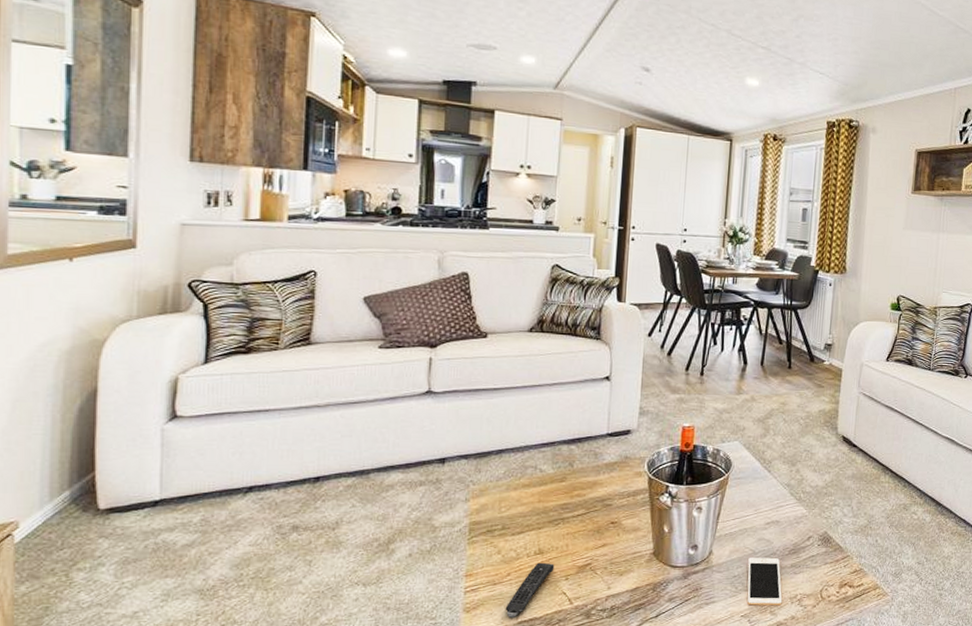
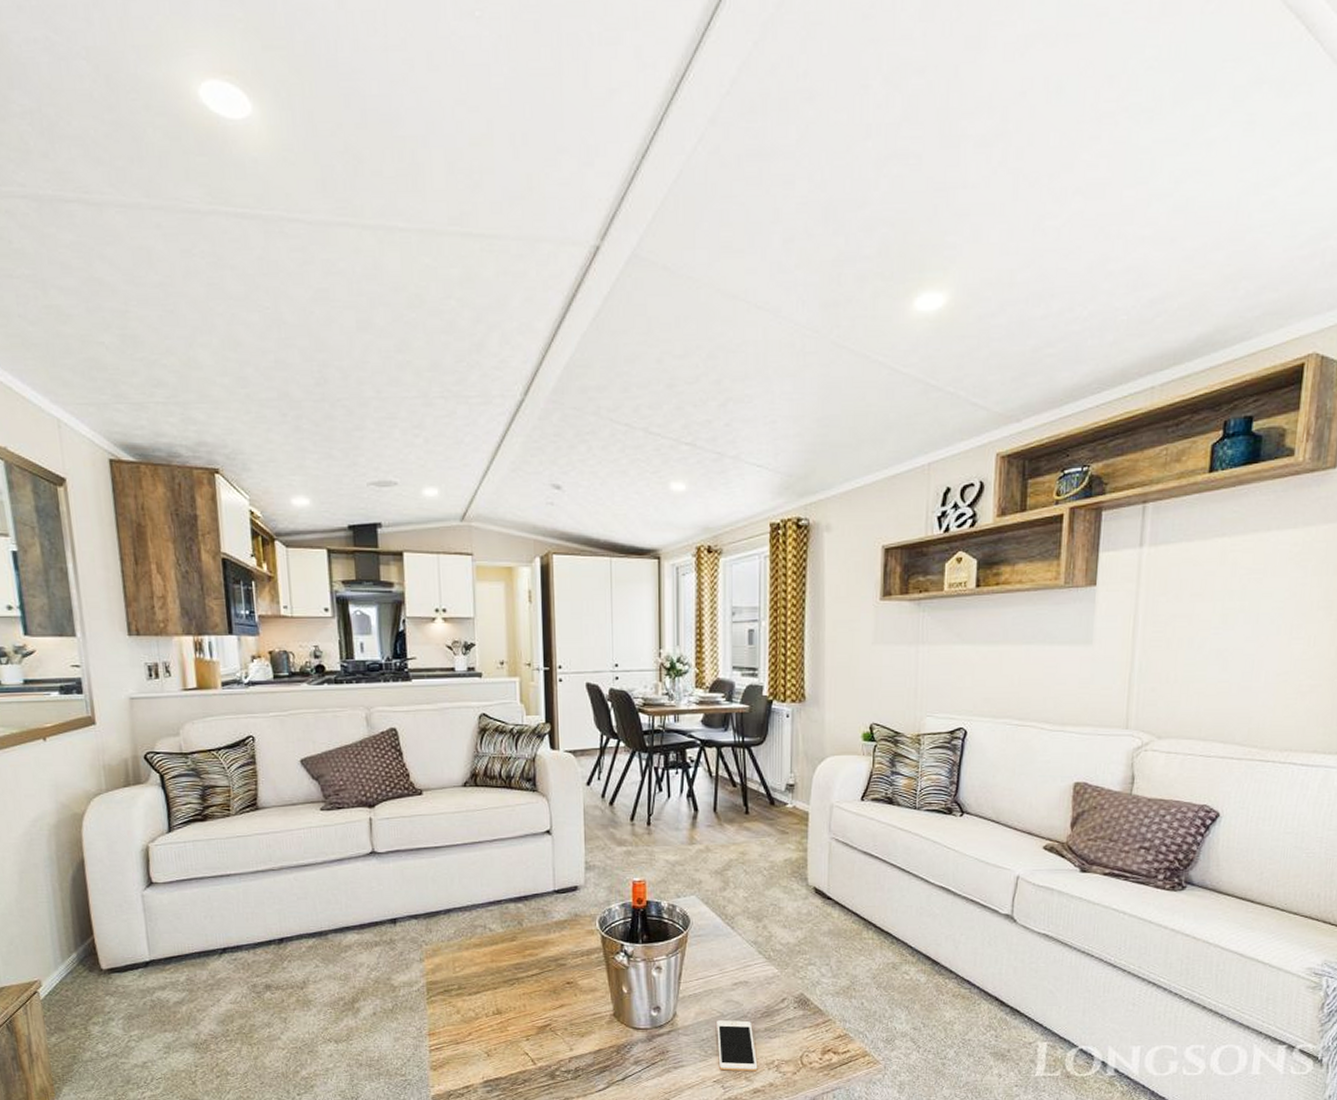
remote control: present [505,562,555,618] -> none [470,1022,514,1076]

